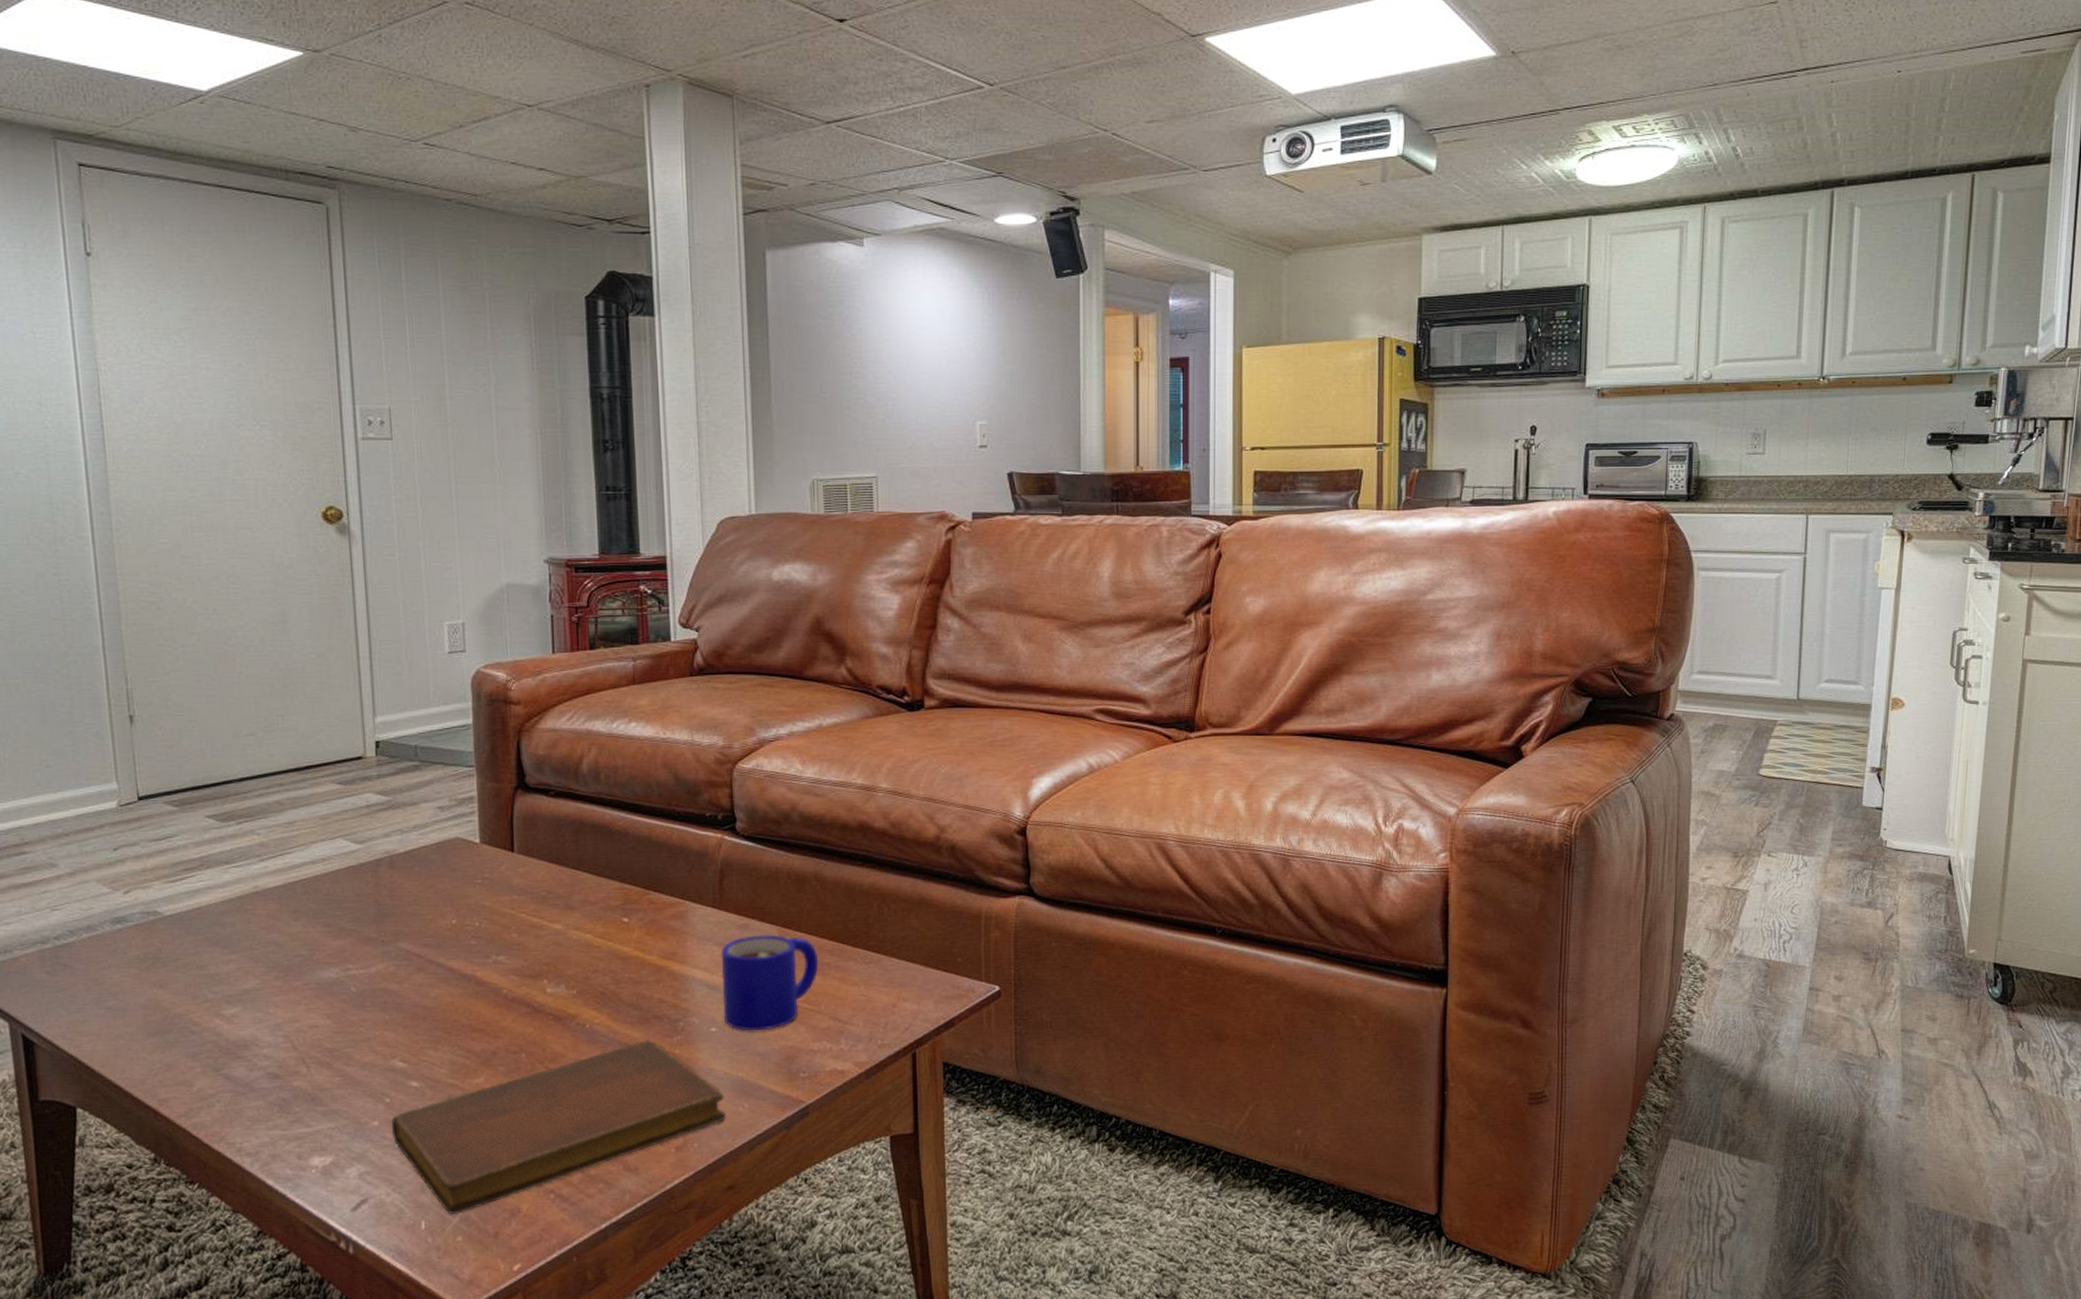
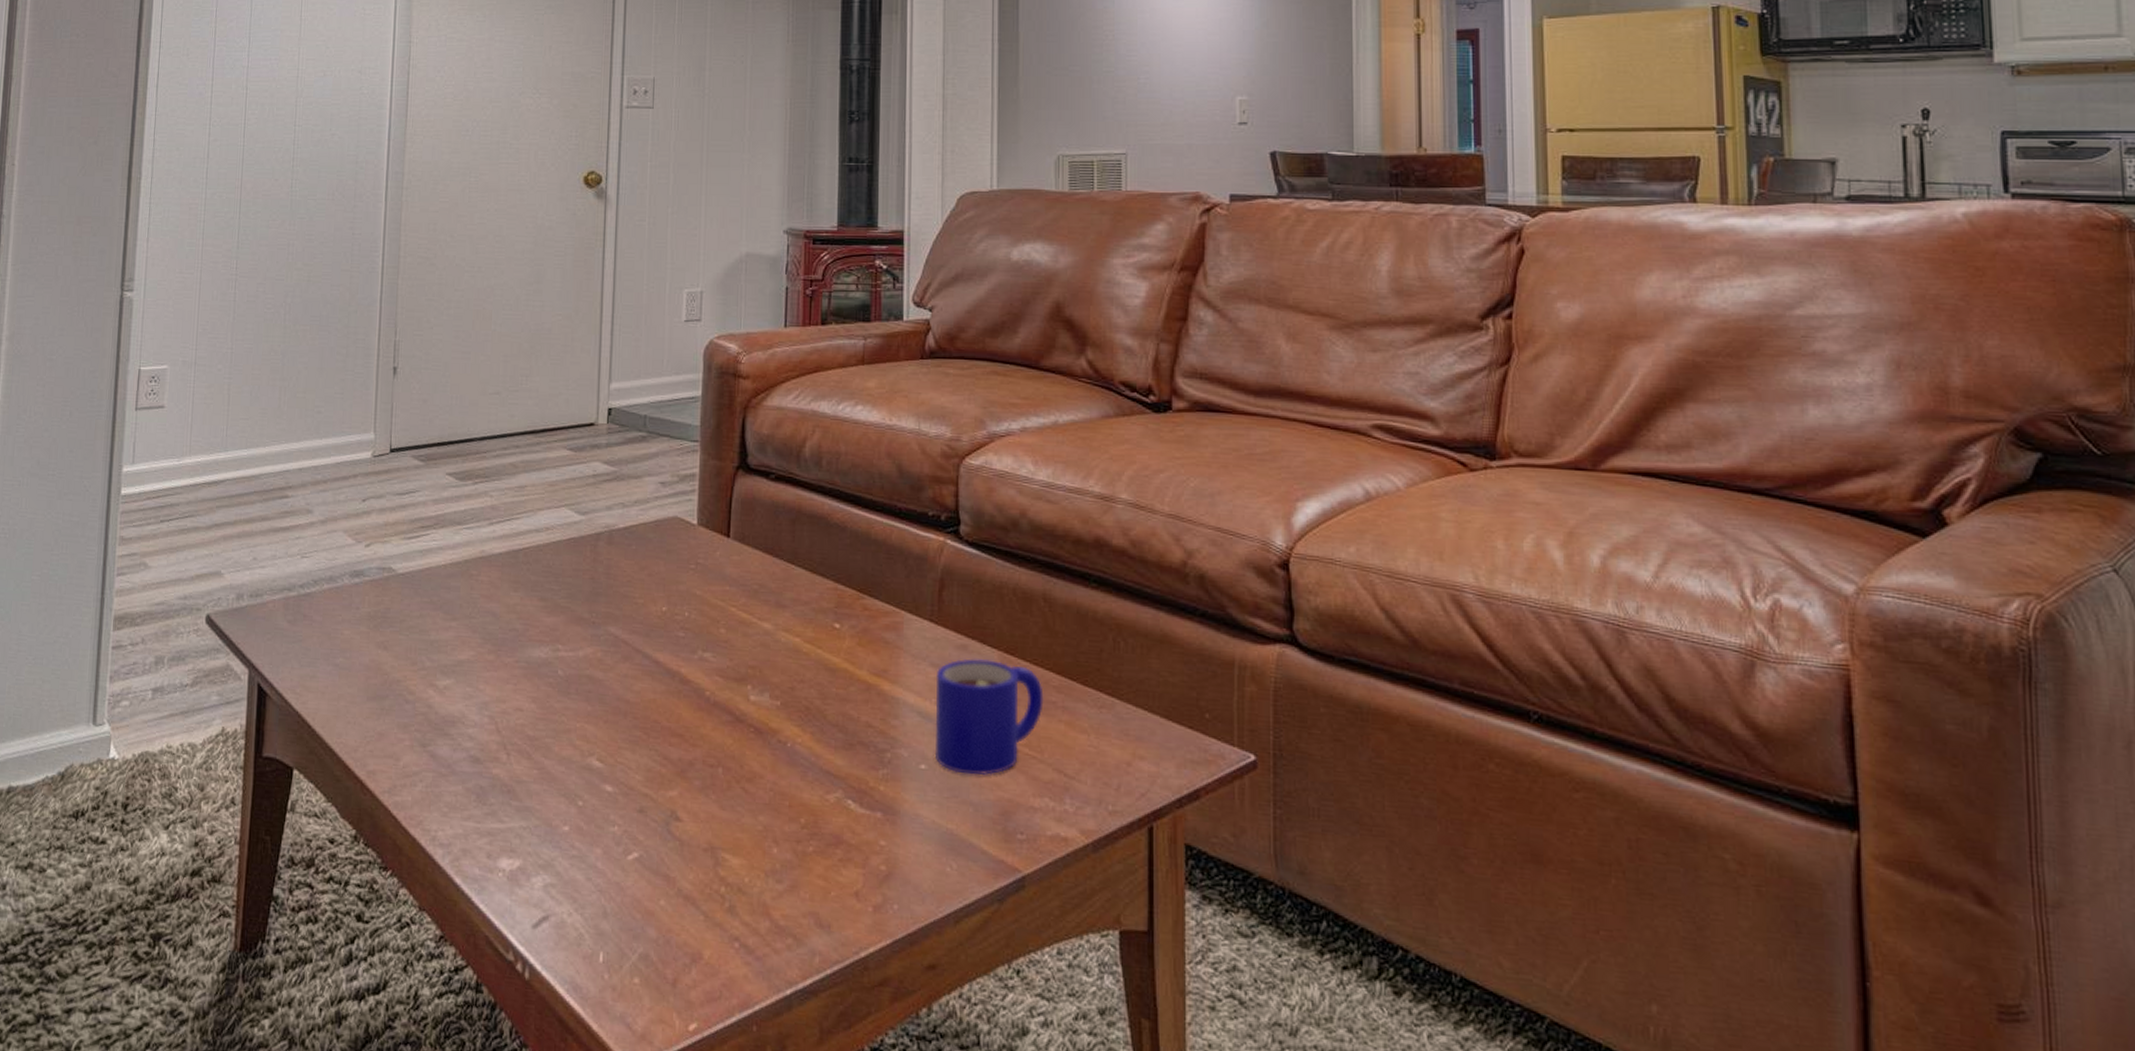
notebook: present [391,1040,726,1215] -> none [580,769,931,950]

